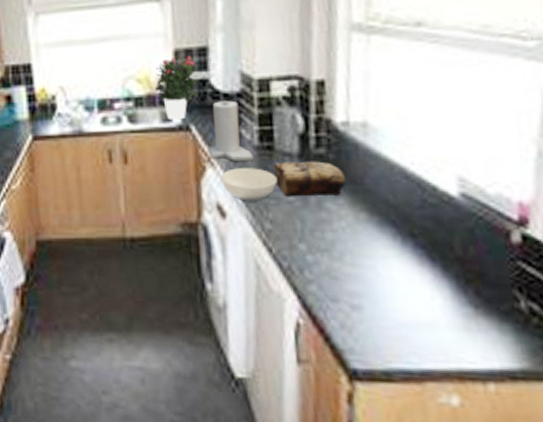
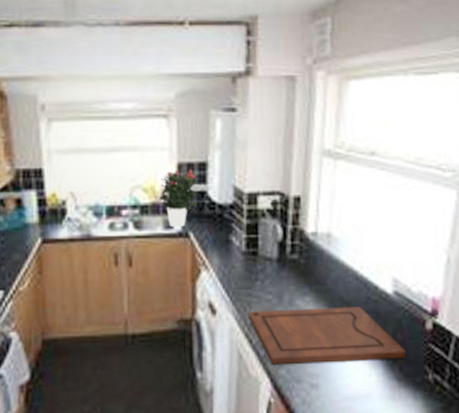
paper towel: present [209,100,255,161] -> none [204,211,242,265]
bowl: present [221,168,278,202] -> none [213,271,260,300]
cutting board: none [265,212,484,280] -> present [248,307,406,364]
bread loaf: present [273,161,346,197] -> none [257,265,313,296]

